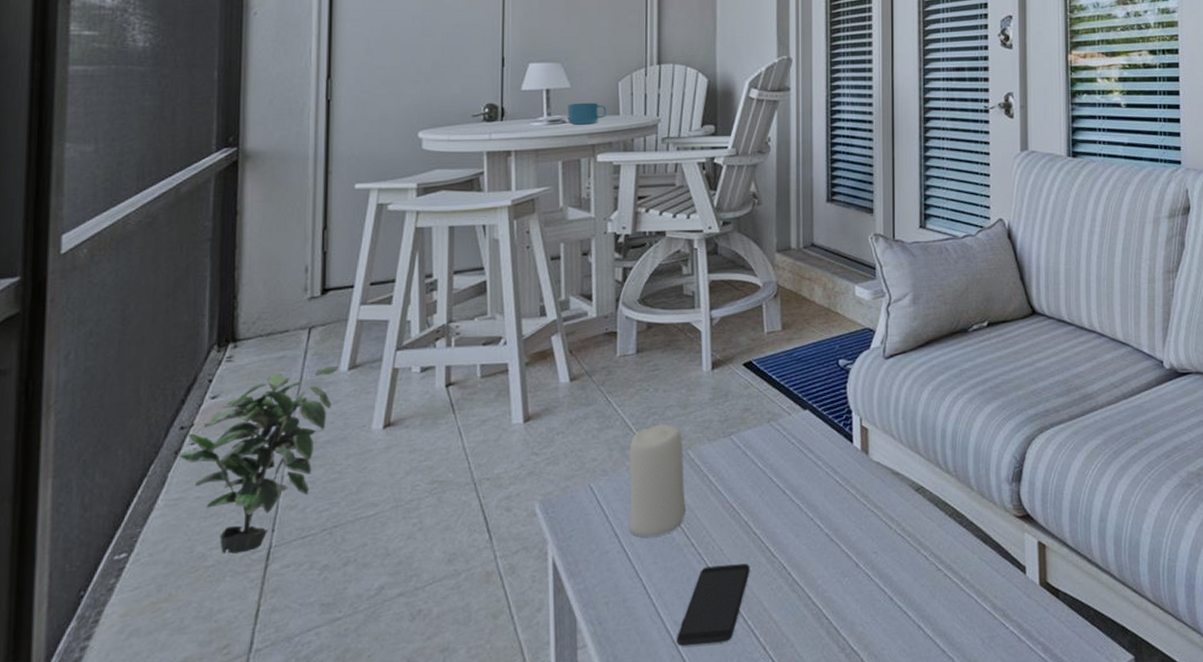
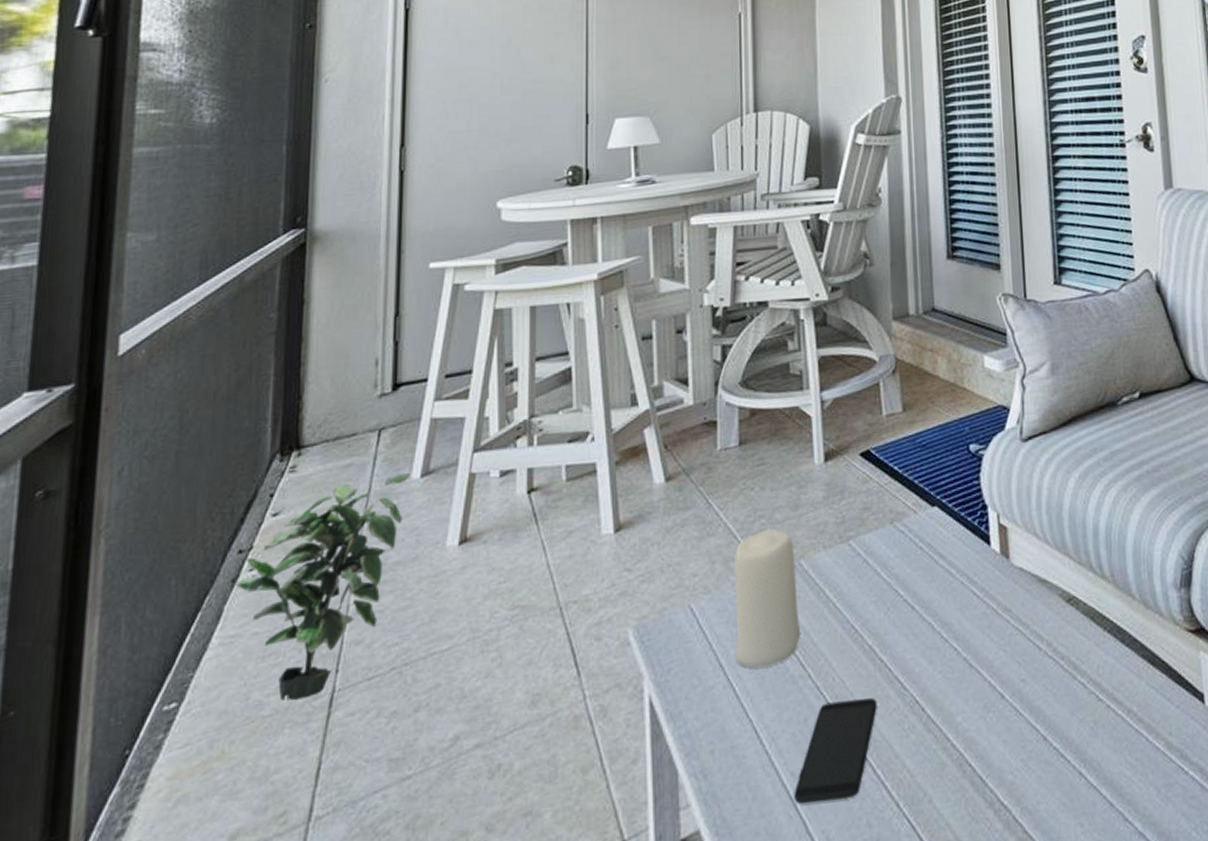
cup: present [568,102,606,126] -> none [658,158,700,186]

